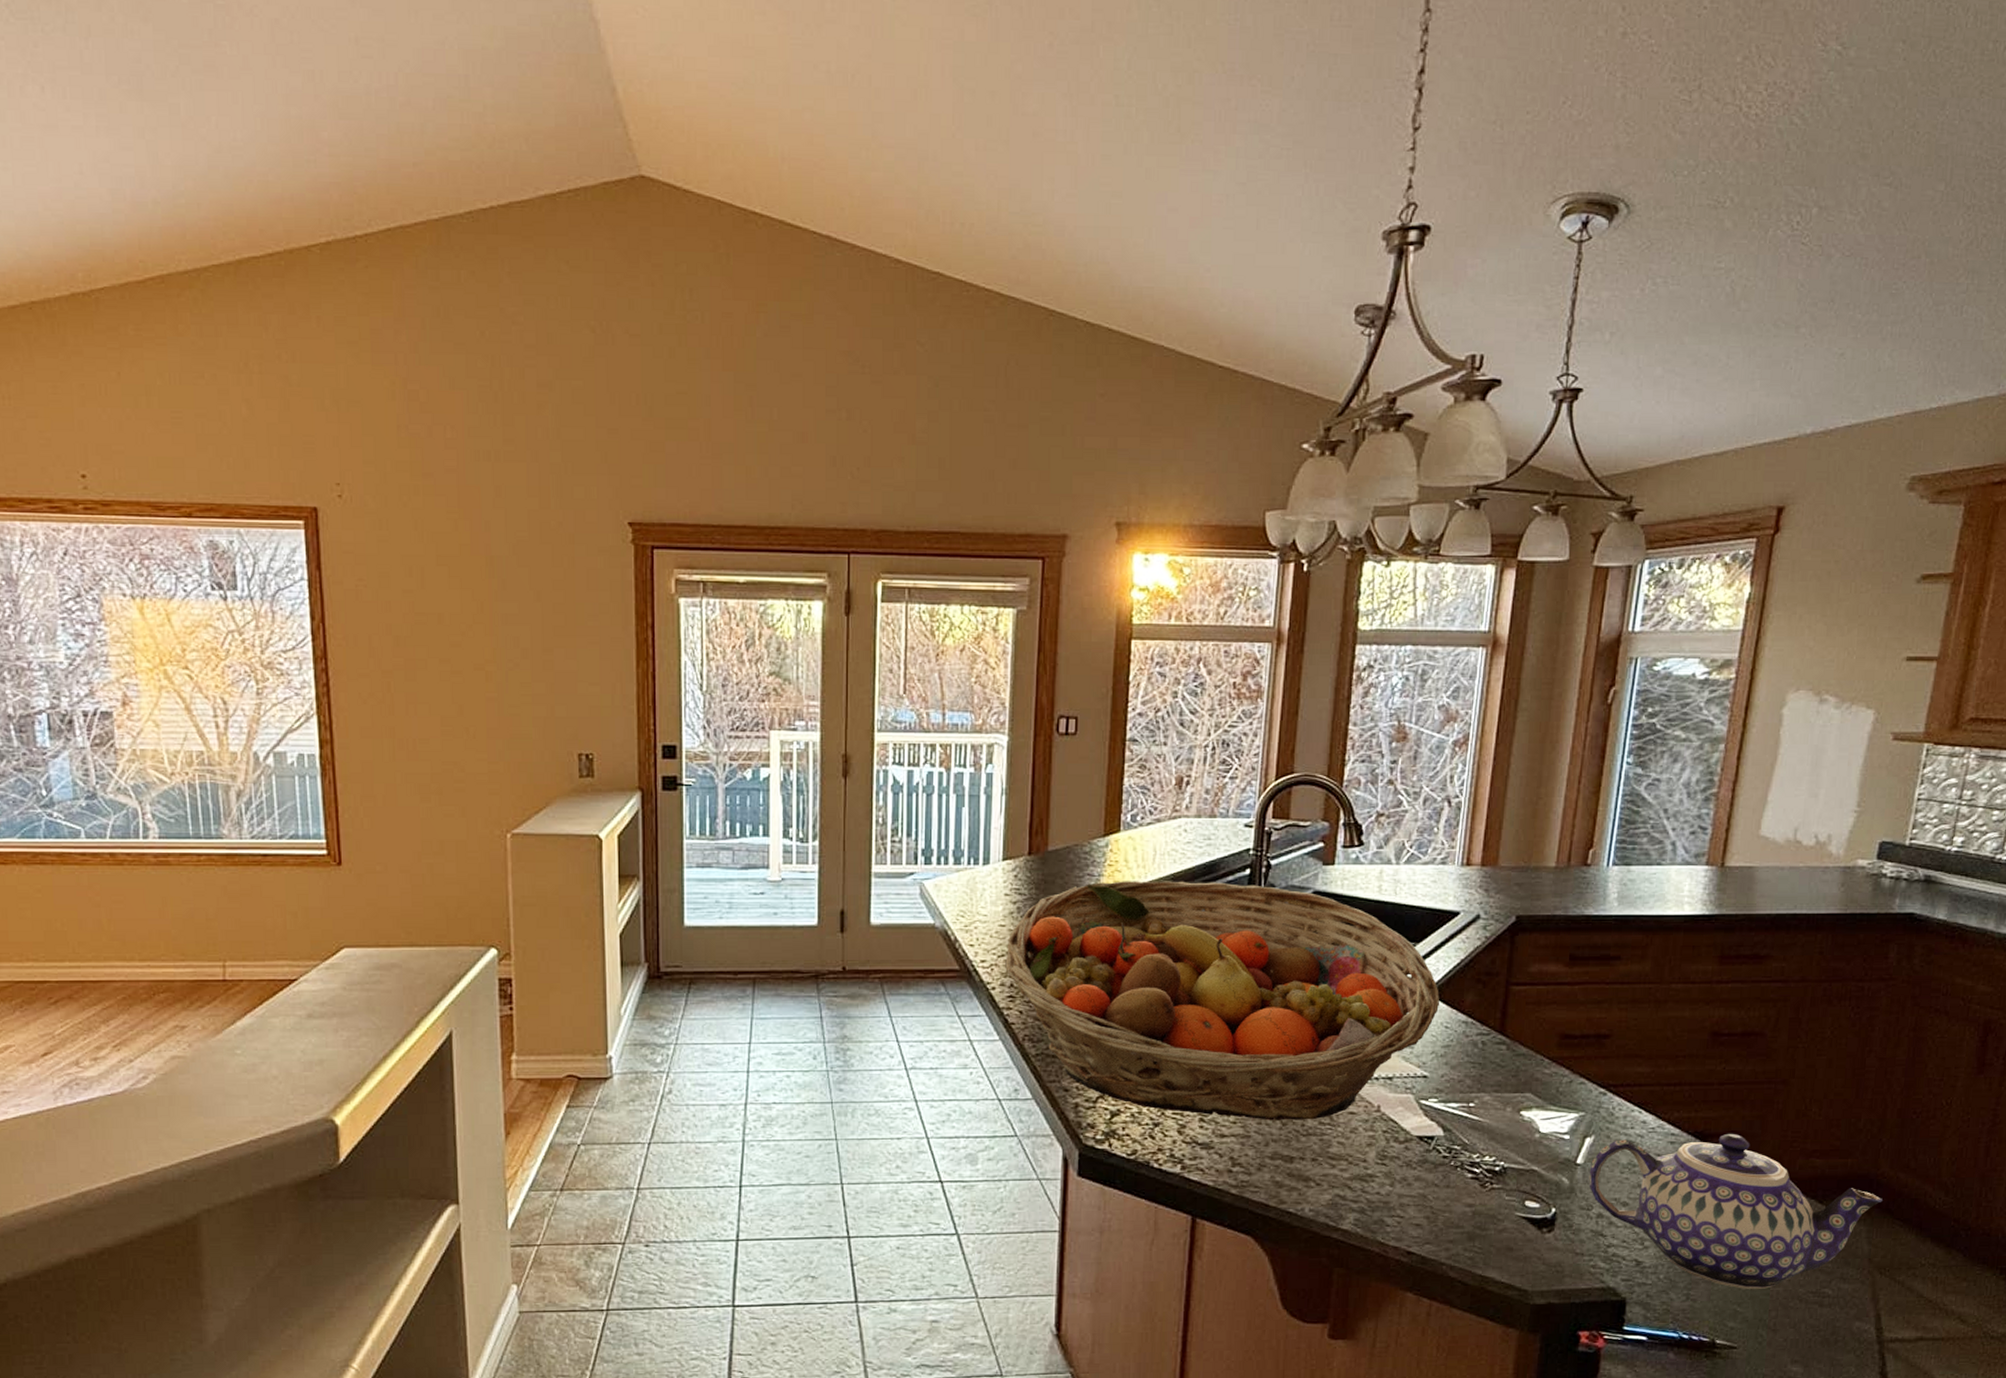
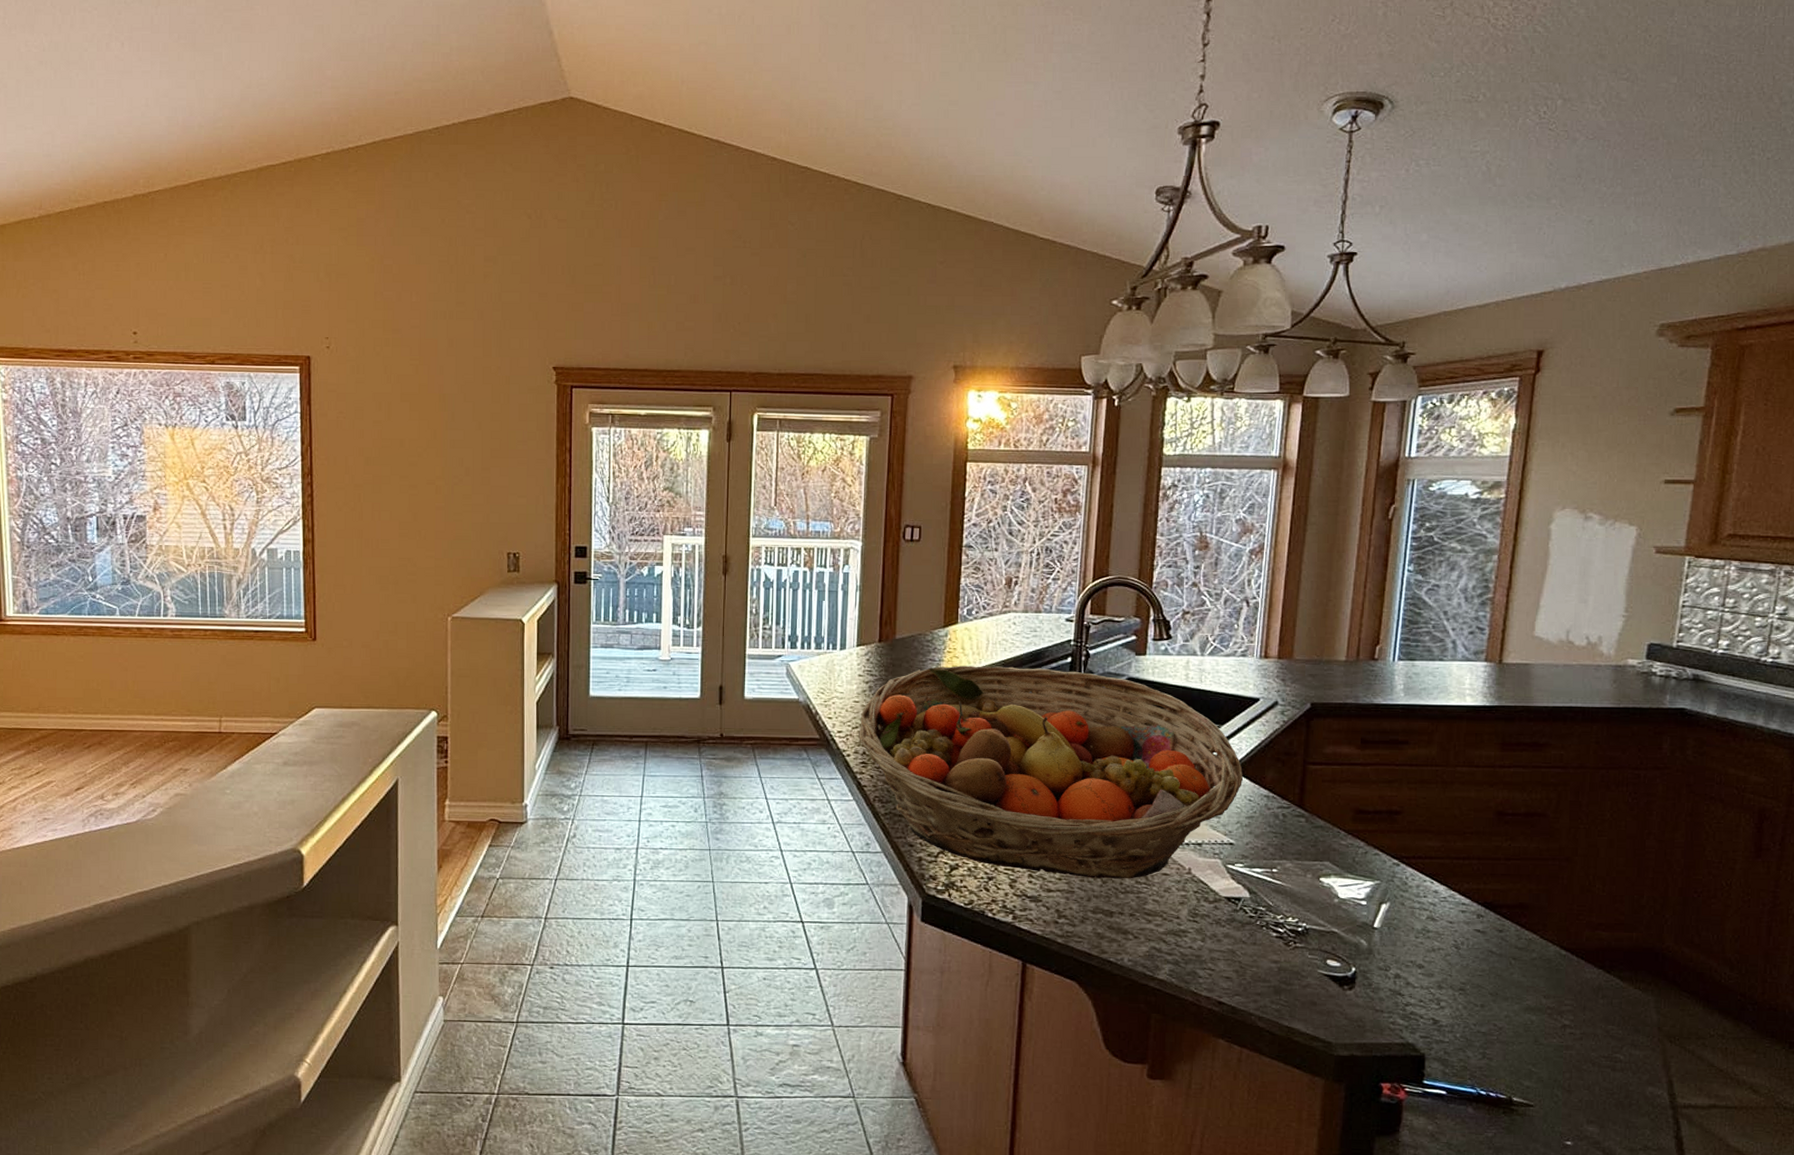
teapot: present [1588,1133,1884,1289] -> none [1386,905,1670,1051]

